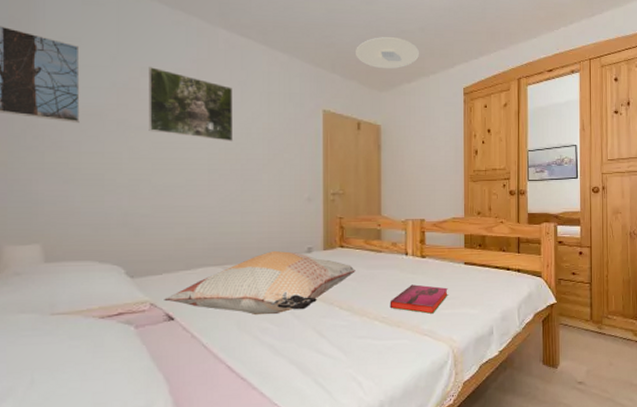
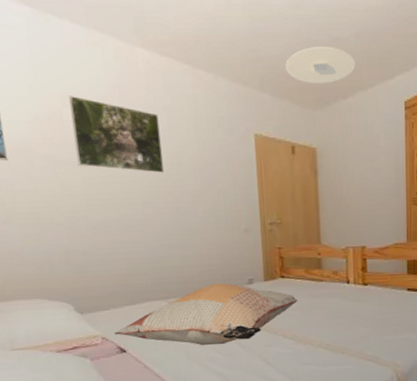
hardback book: present [389,284,448,315] -> none [333,312,391,341]

